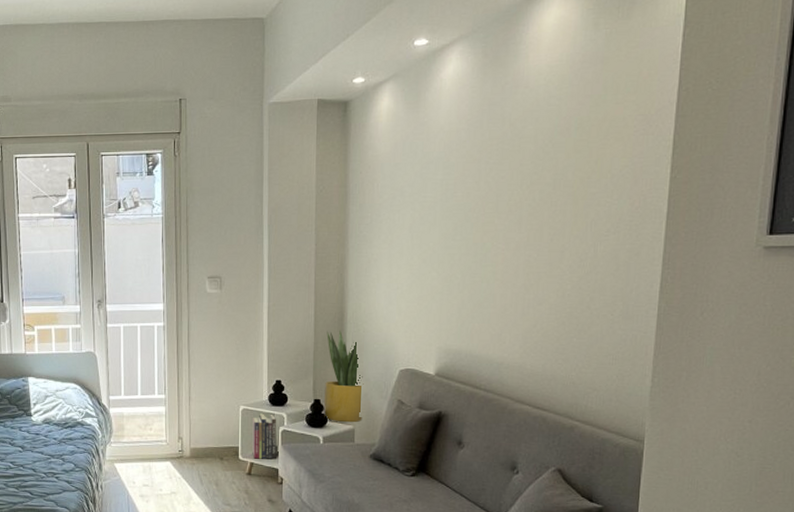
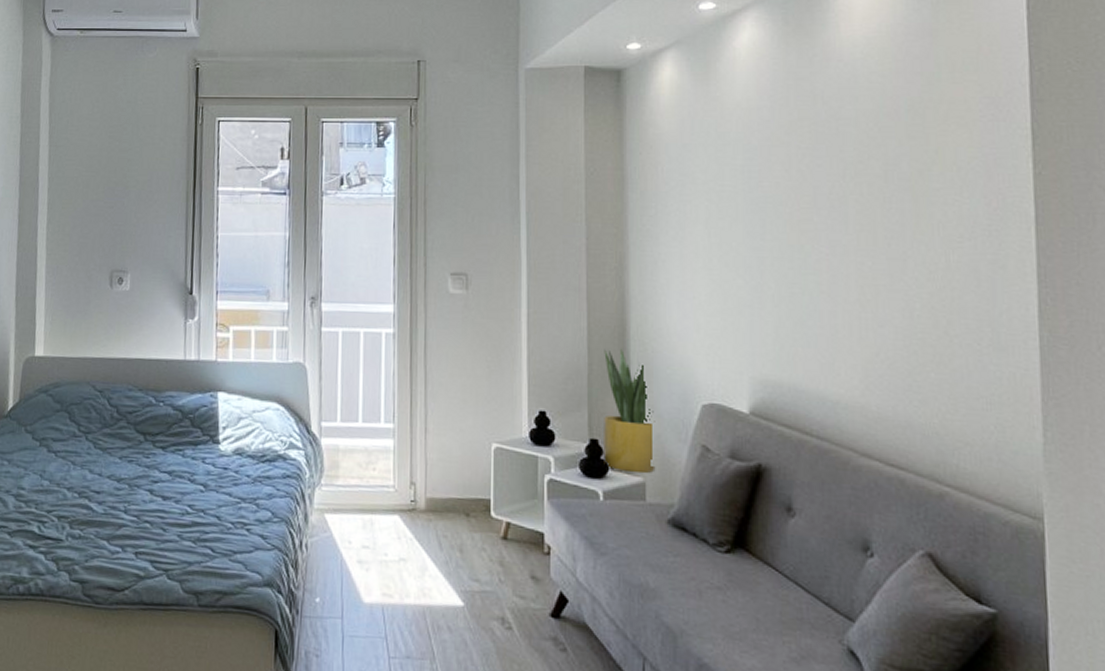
books: present [252,413,277,460] -> none [508,455,541,520]

